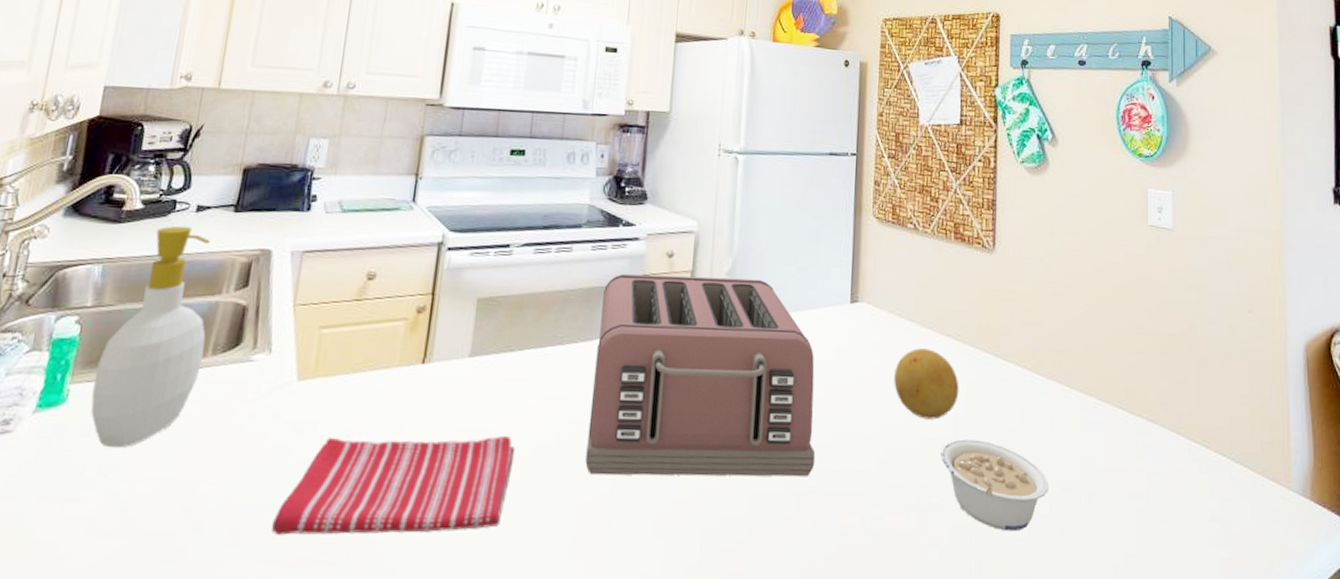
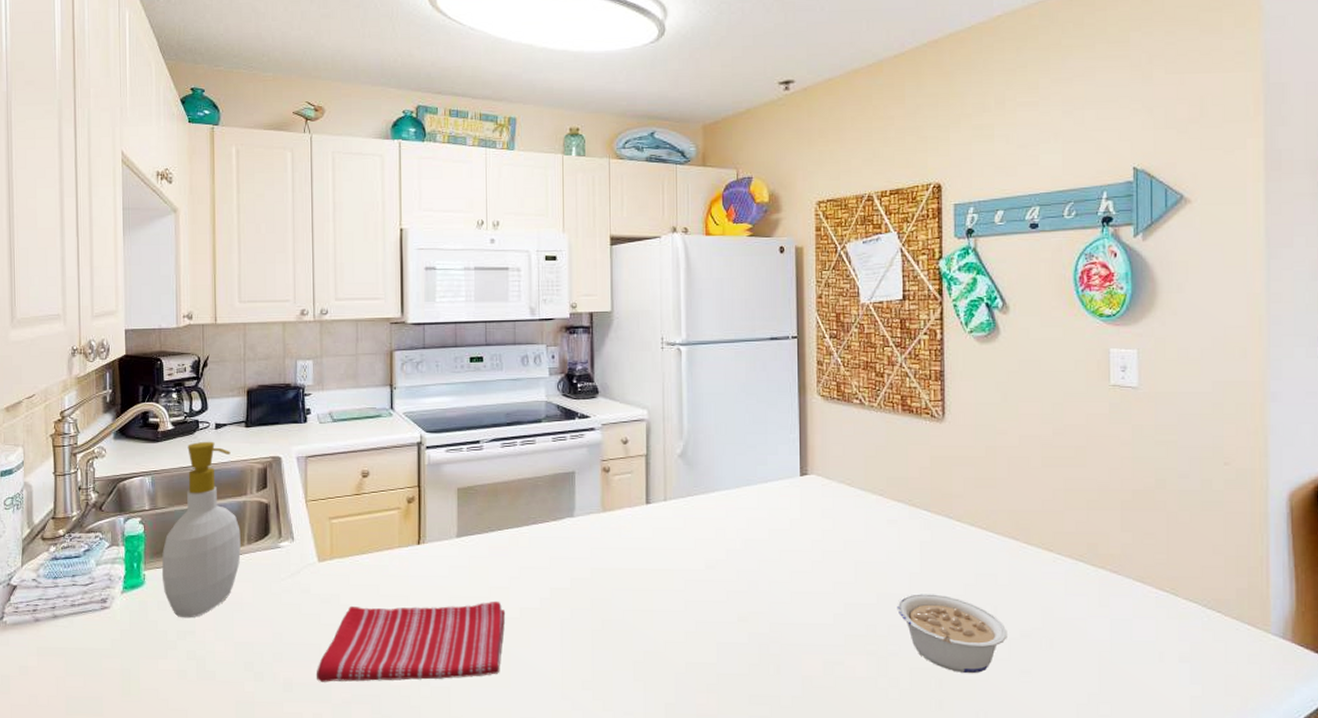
toaster: present [585,273,816,477] -> none [566,459,776,632]
fruit: present [894,348,959,420] -> none [847,514,913,577]

